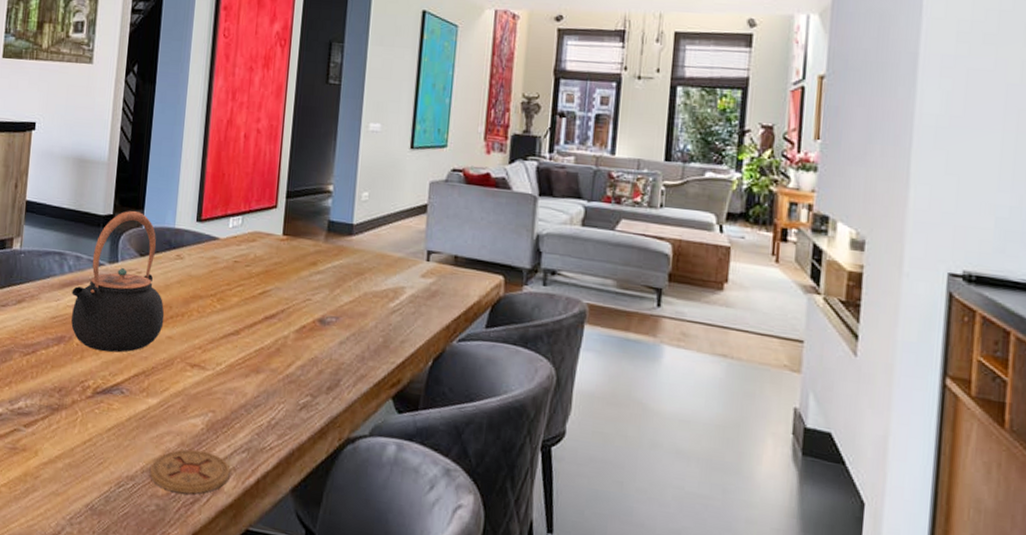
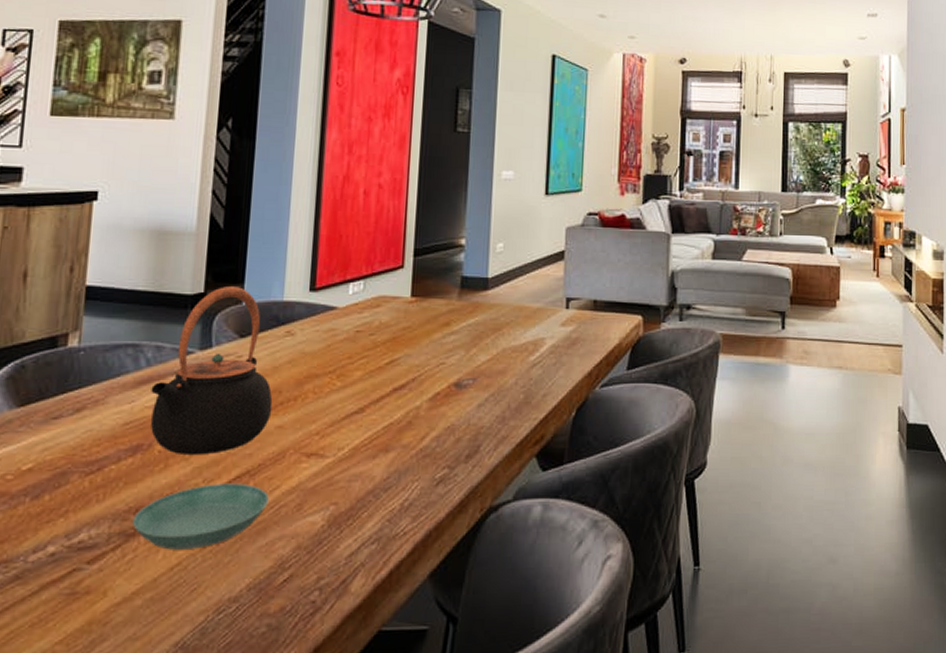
saucer: none [57,377,160,430] -> present [132,483,269,550]
coaster: present [149,449,230,494] -> none [257,551,358,606]

